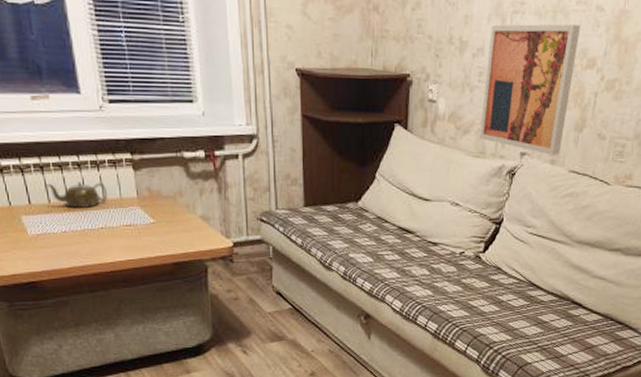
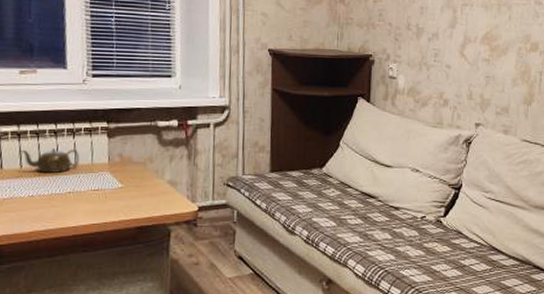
wall art: present [480,24,581,155] -> none [437,14,523,126]

